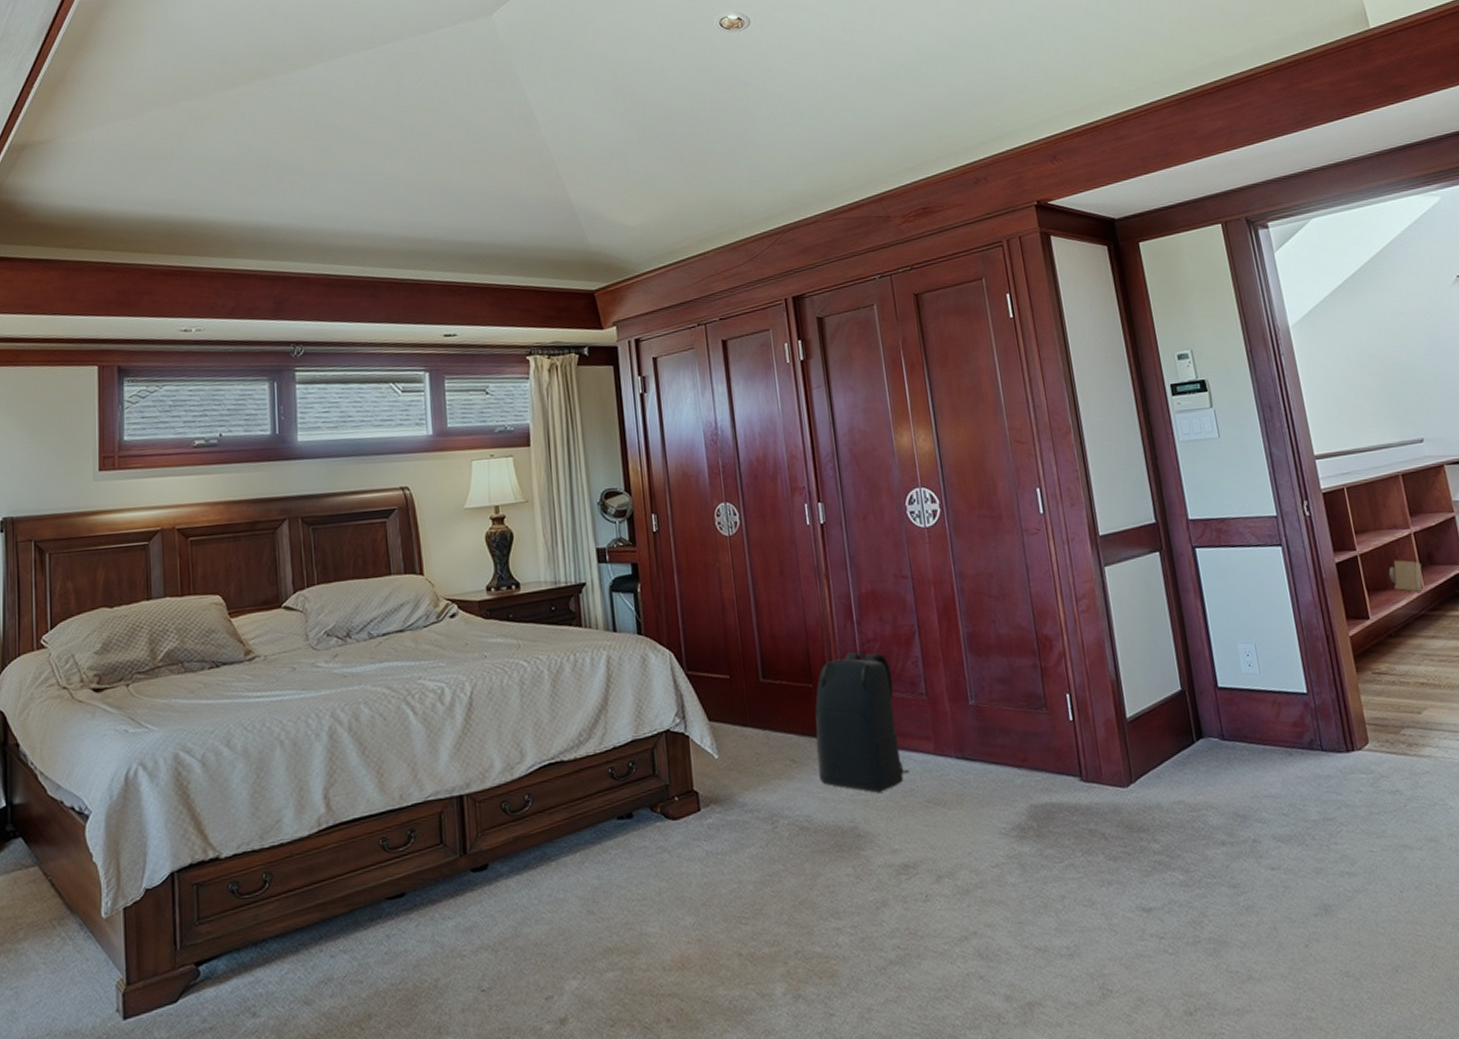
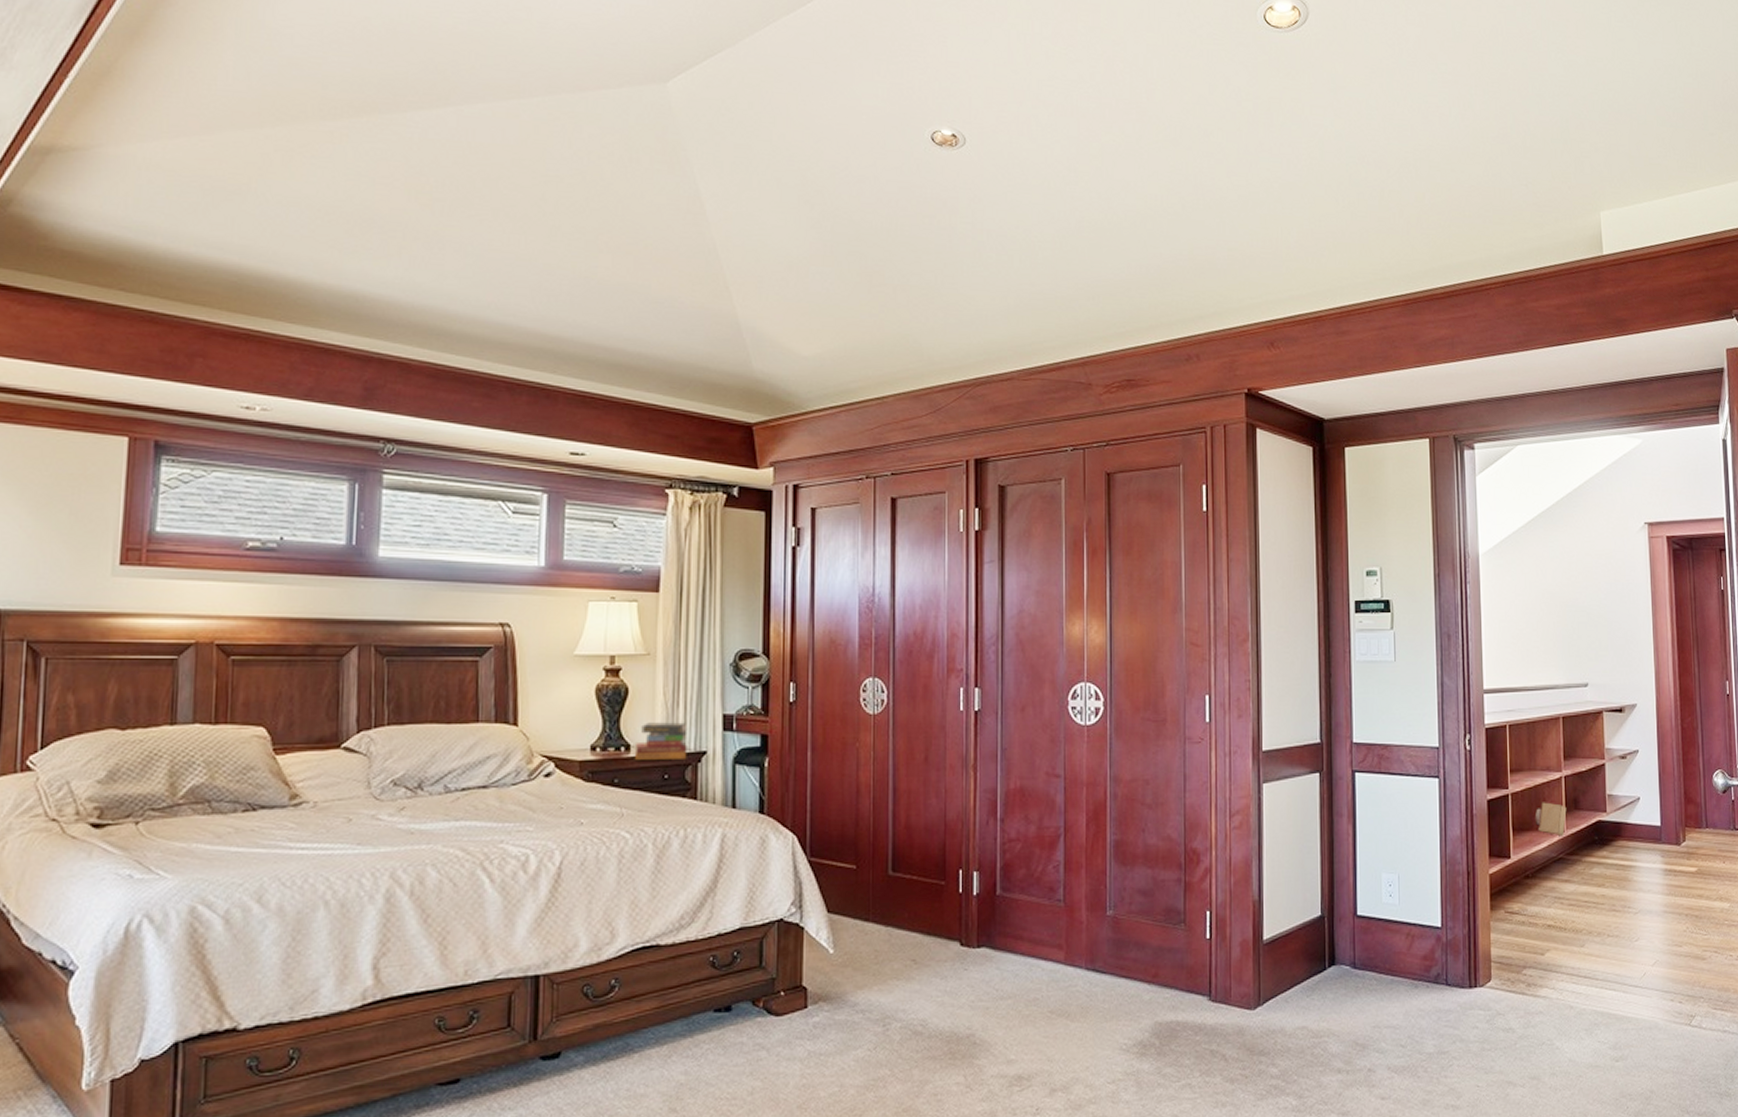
books: none [523,558,570,597] -> present [634,722,688,761]
backpack: present [815,650,909,793] -> none [941,850,1035,1000]

